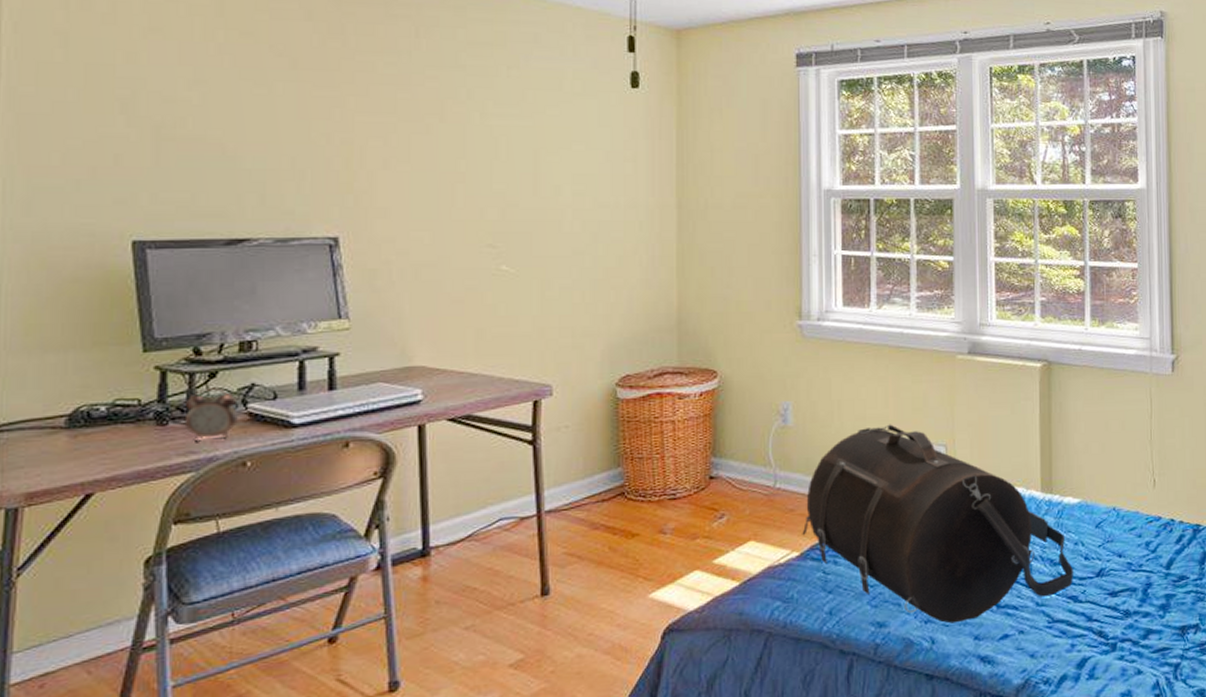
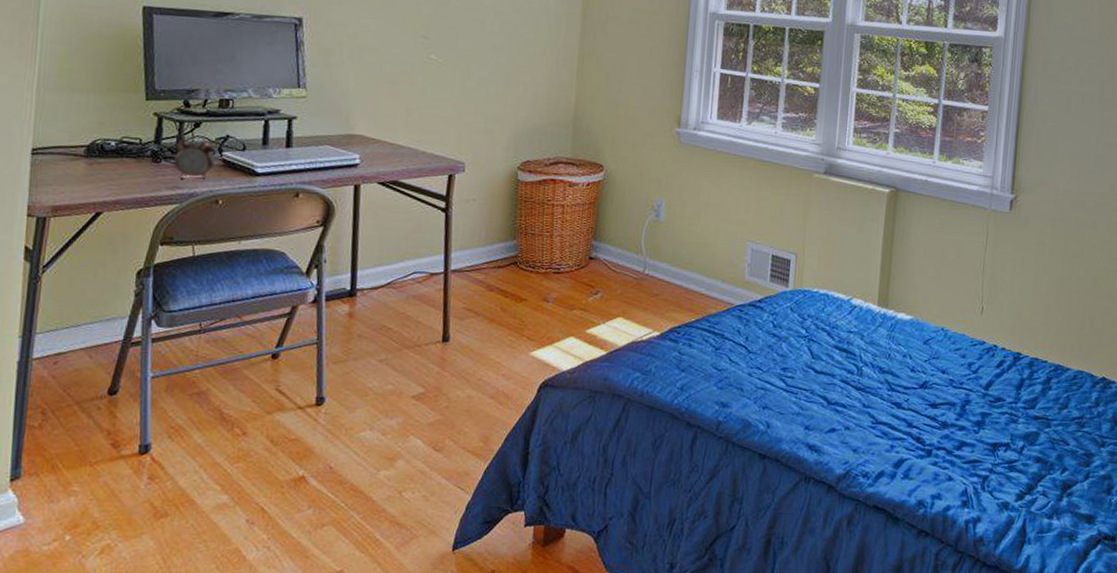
duffel bag: present [802,424,1074,624] -> none [663,229,900,412]

